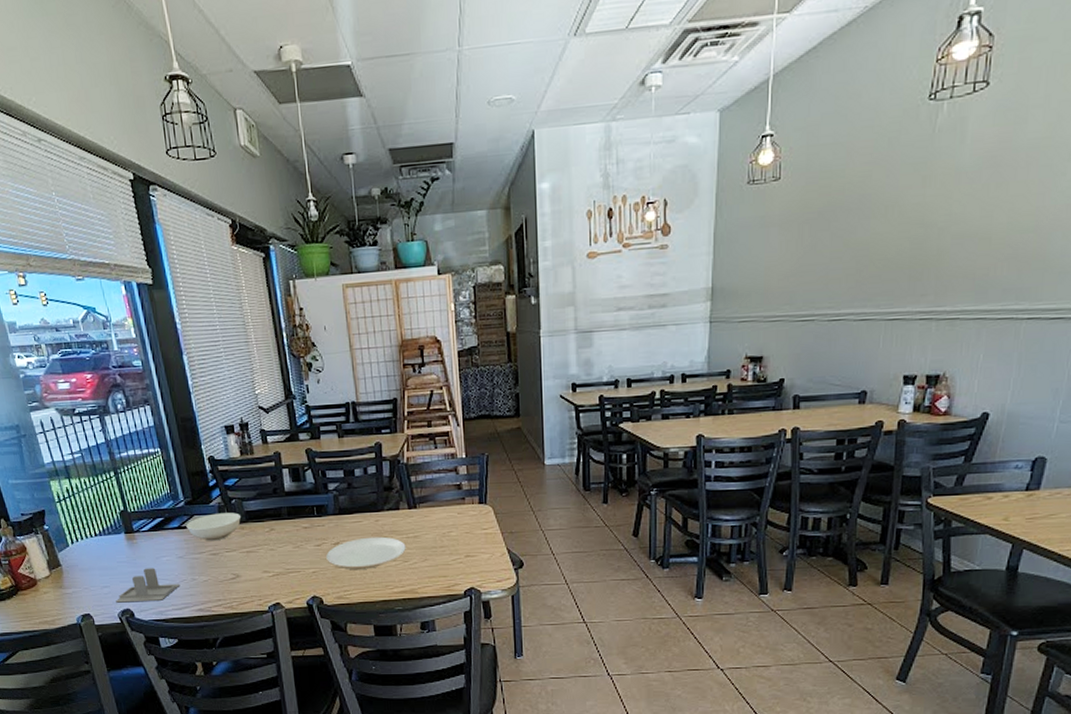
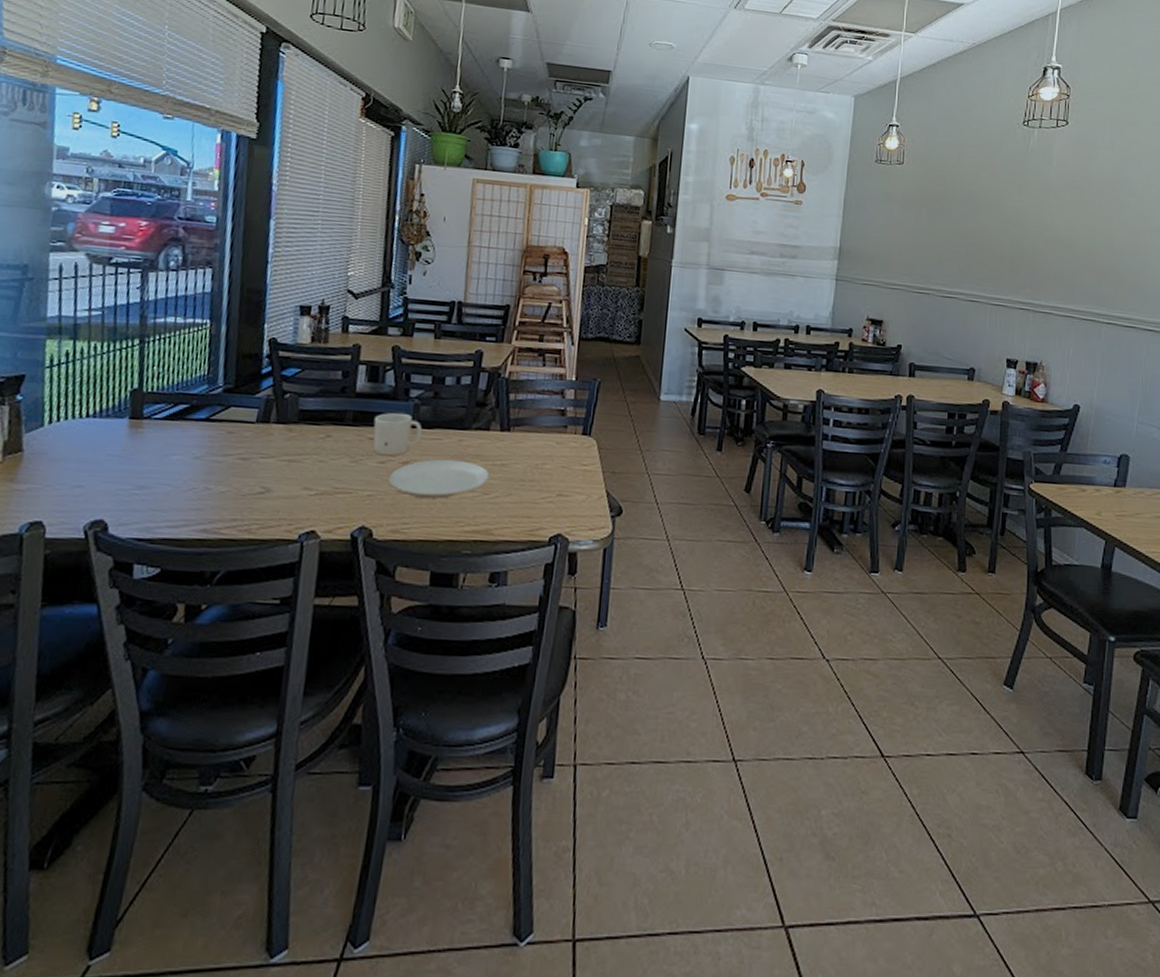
napkin holder: present [116,568,180,603] -> none [86,467,186,513]
bowl: present [186,512,242,541] -> none [216,407,293,443]
mug: none [304,503,345,540] -> present [373,412,423,456]

